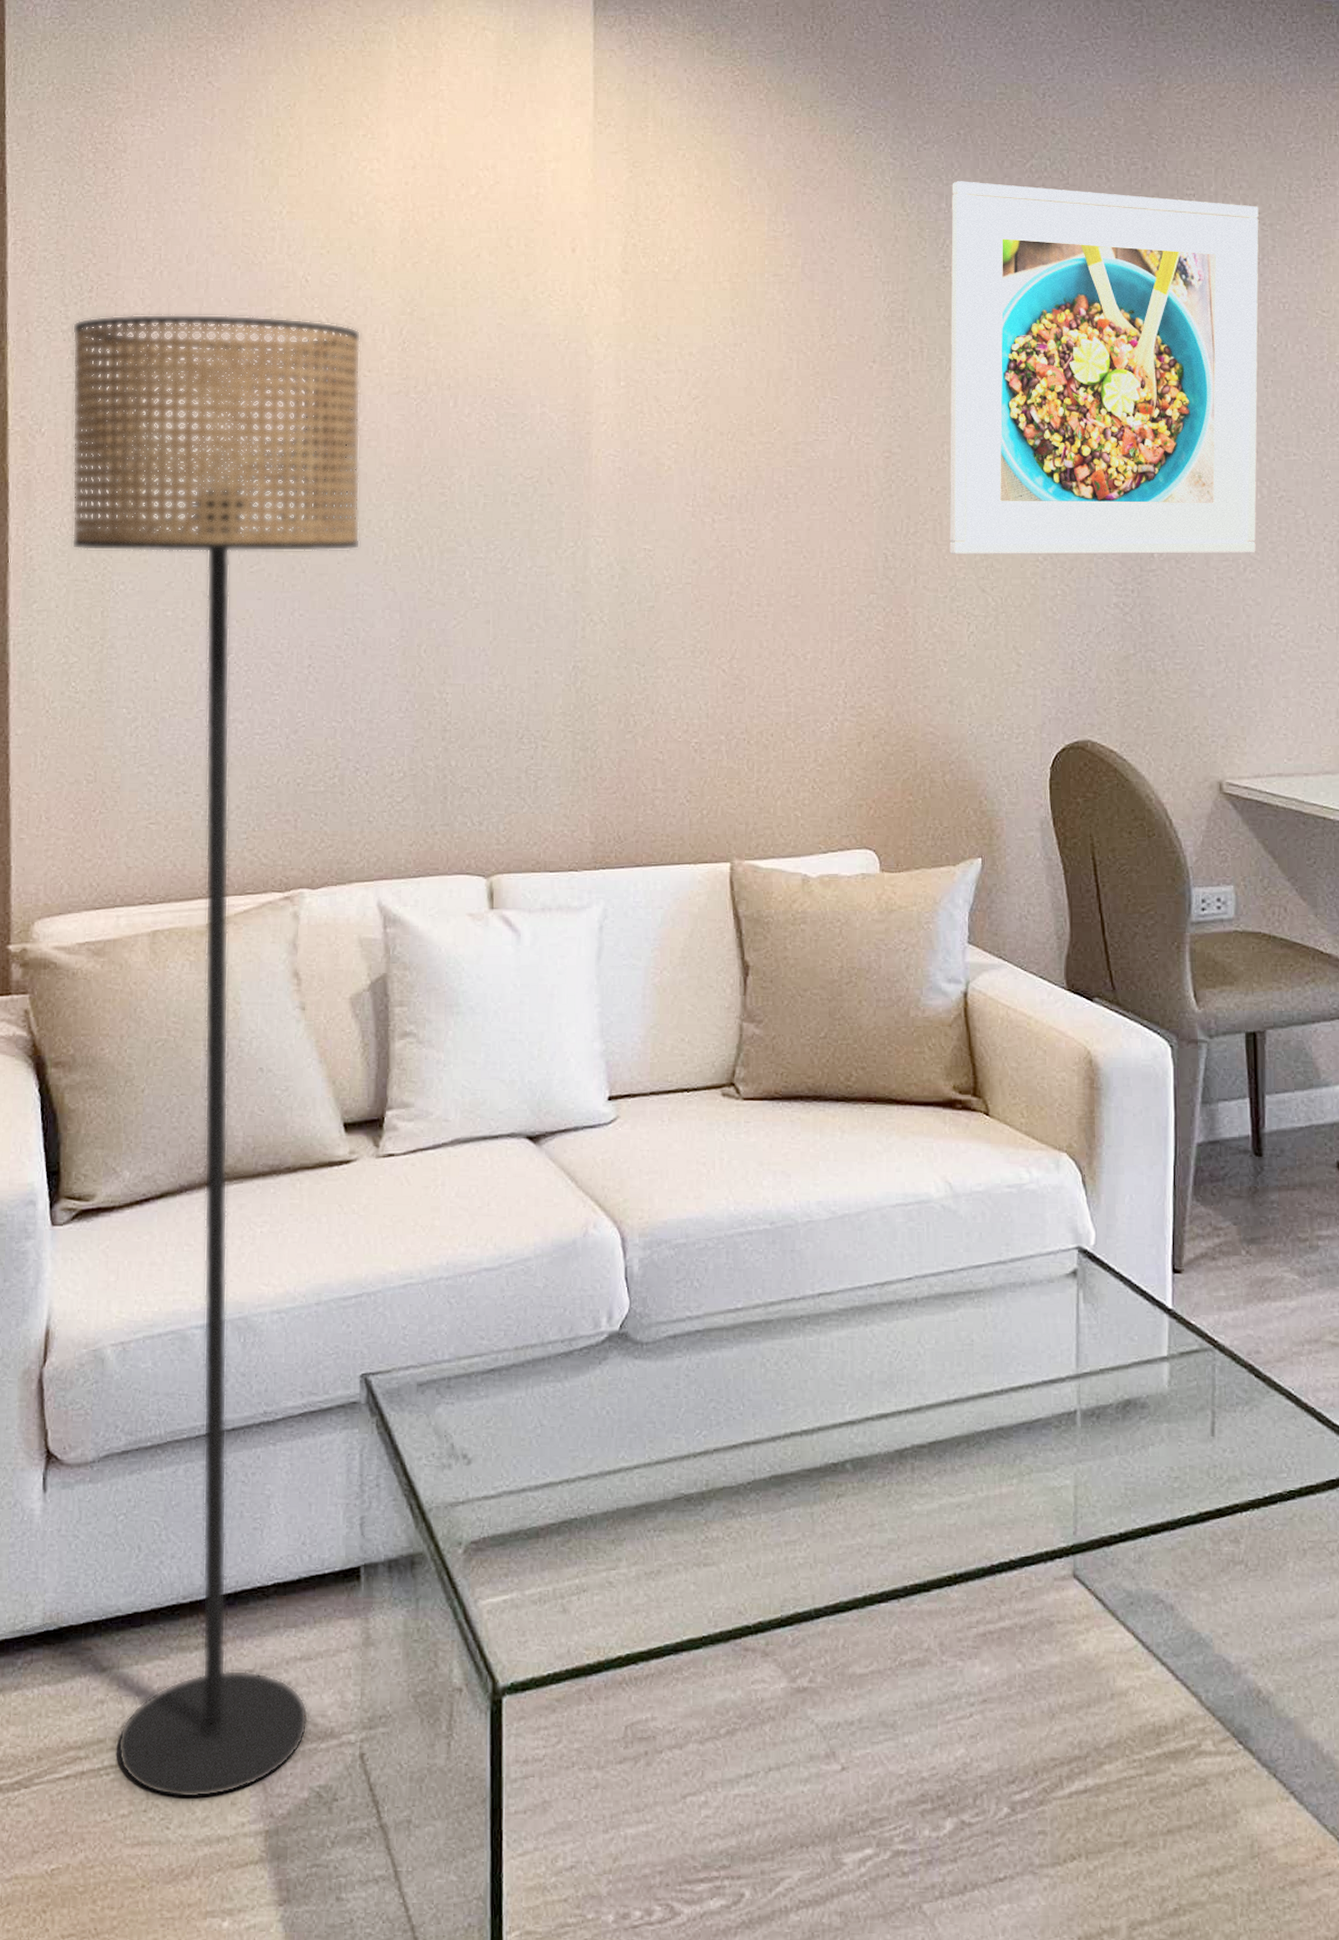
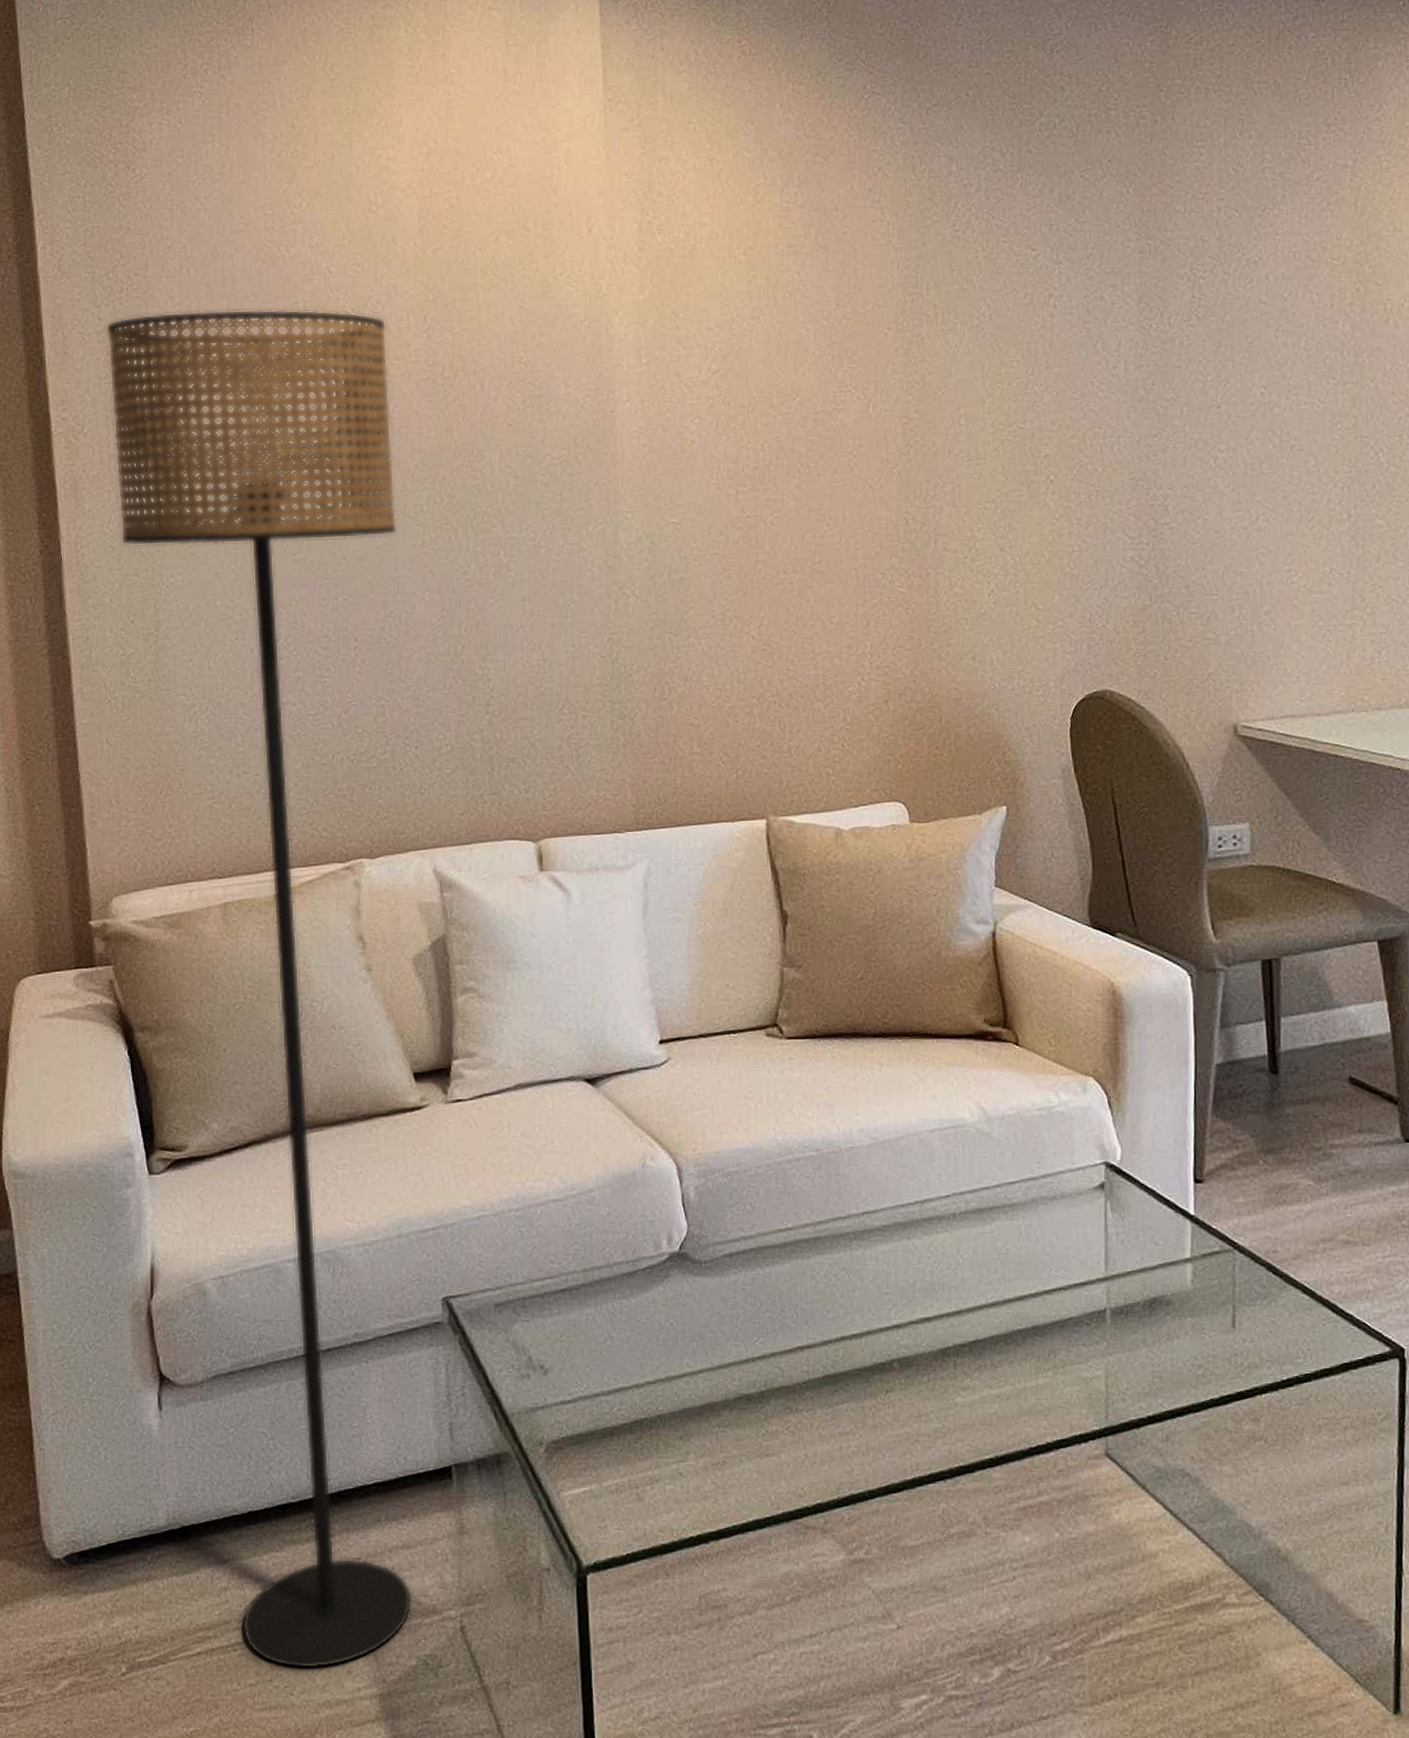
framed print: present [949,181,1259,555] -> none [961,142,1269,516]

